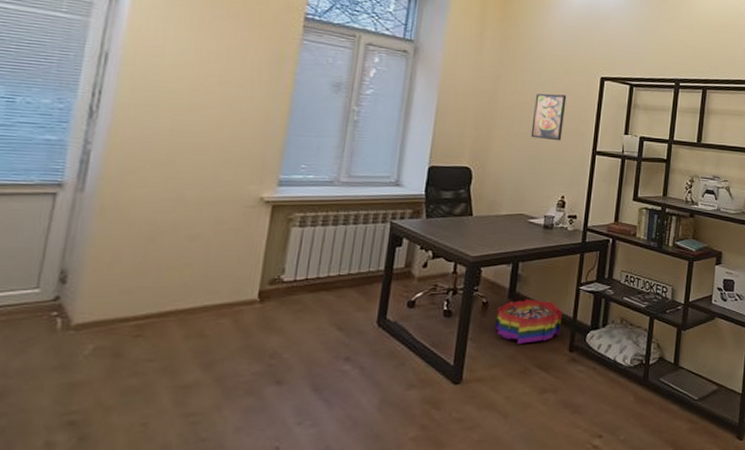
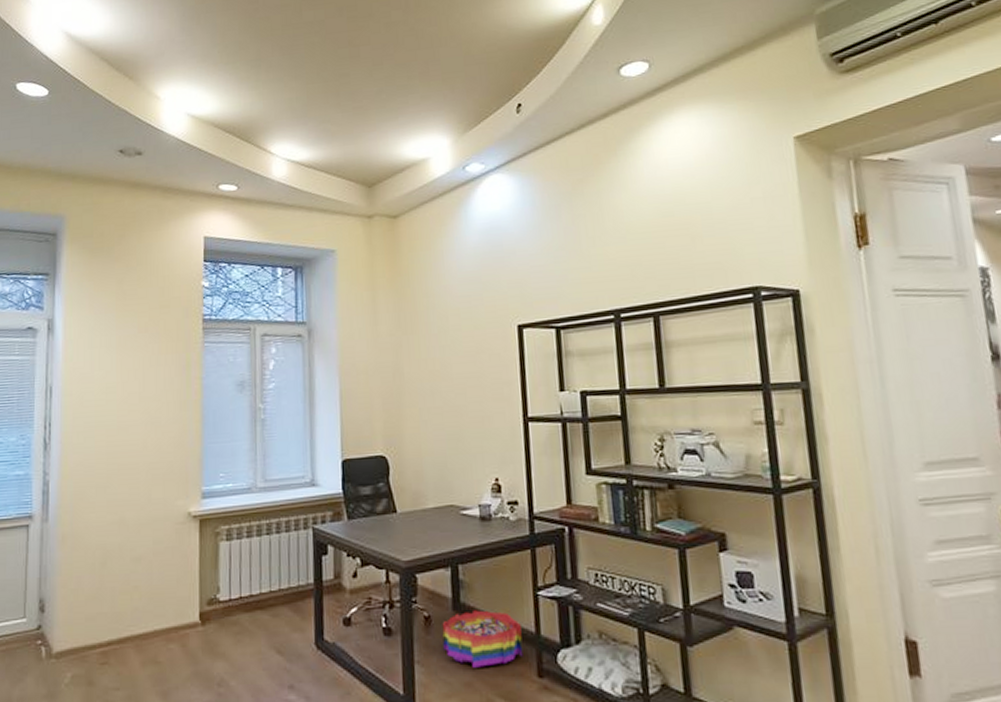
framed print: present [530,93,567,141] -> none [444,354,483,412]

